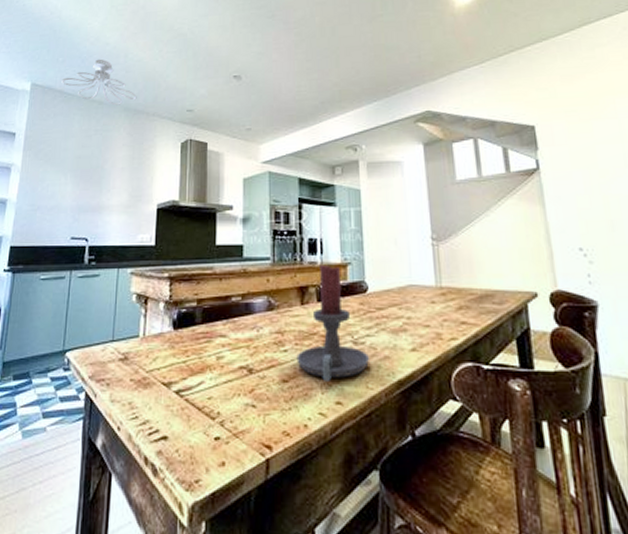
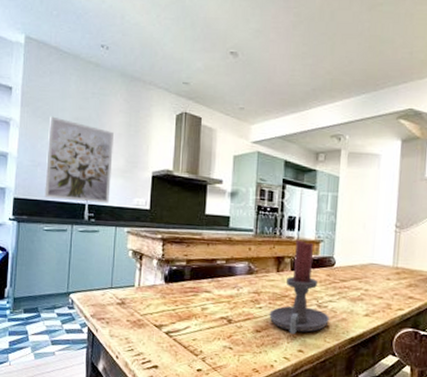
wall art: none [43,157,116,244] -> present [45,116,114,203]
ceiling light fixture: present [61,59,137,106] -> none [57,17,134,70]

